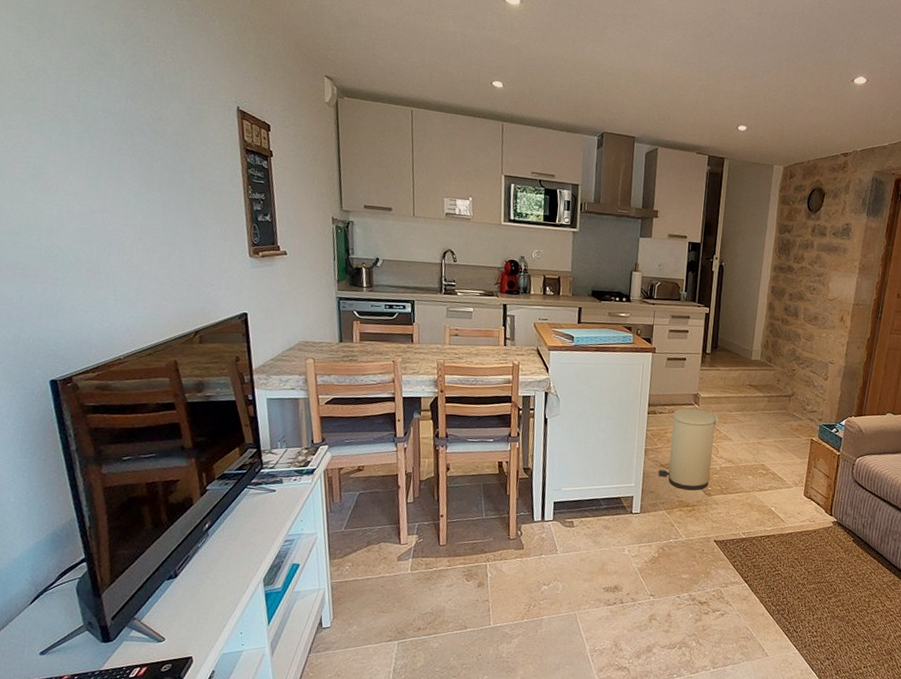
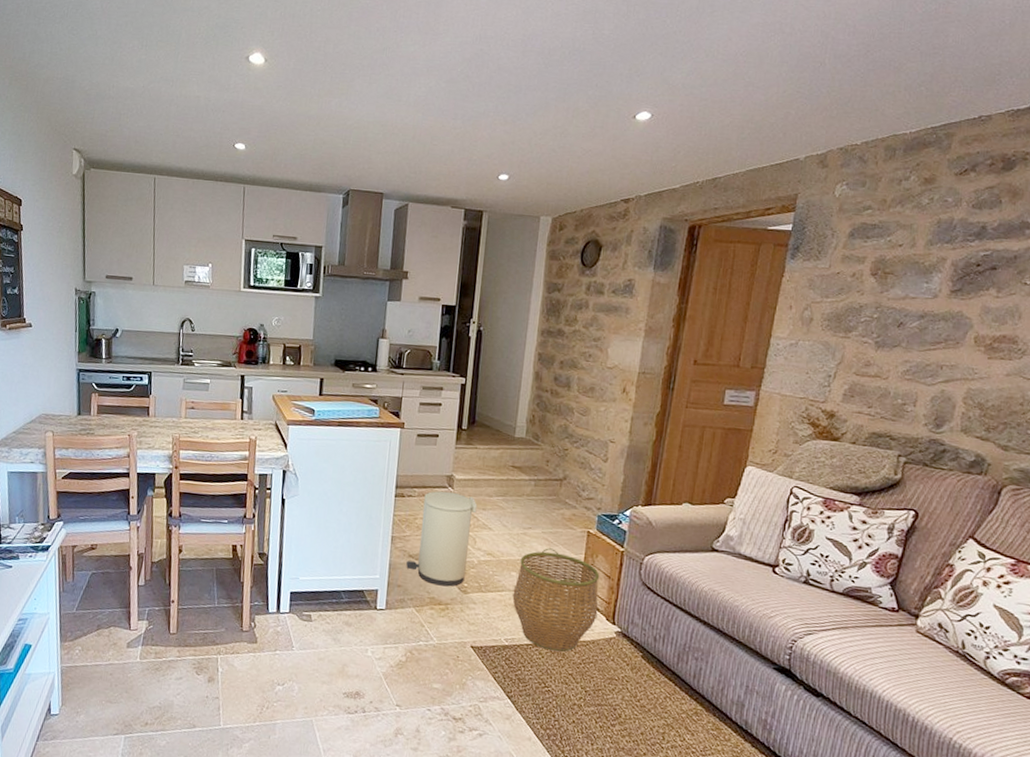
basket: none [749,454,821,541] -> present [512,548,600,652]

